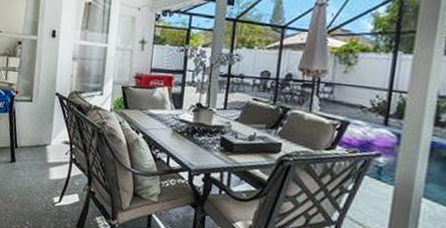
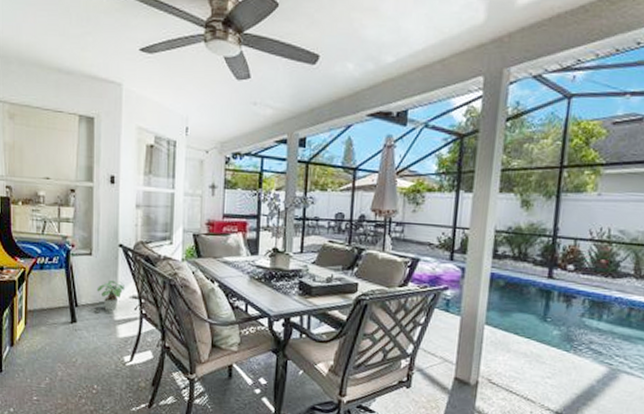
potted plant: none [34,125,58,154] -> present [96,279,125,311]

